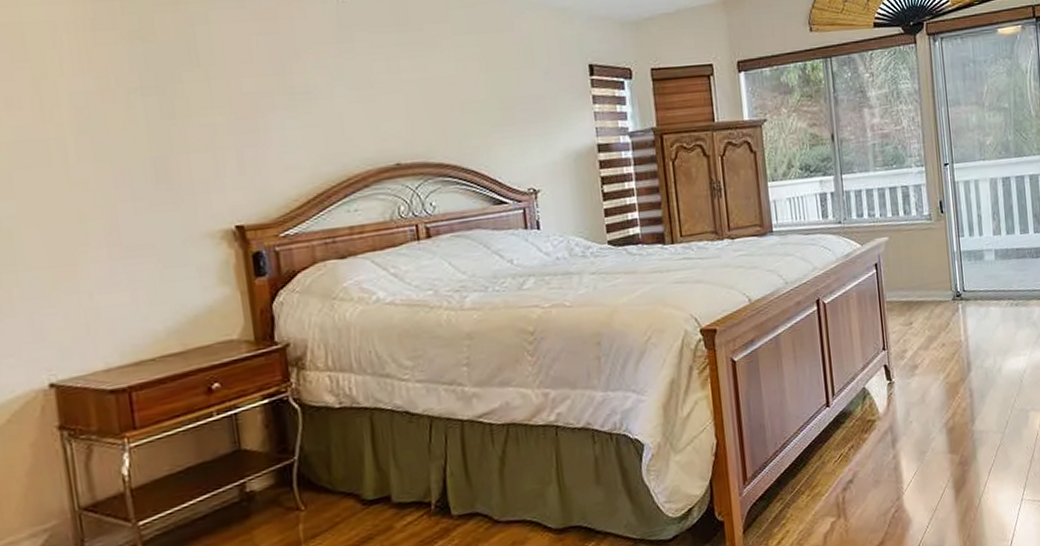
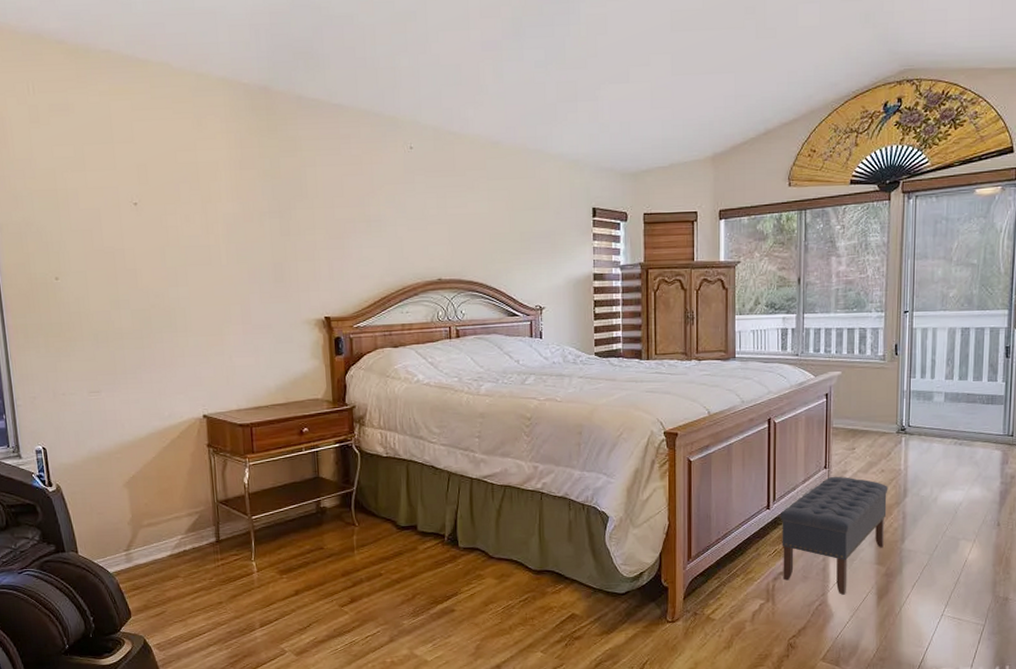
bench: none [842,357,954,495] -> present [781,476,888,595]

